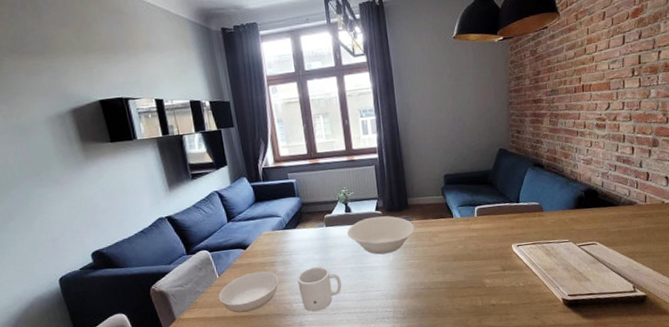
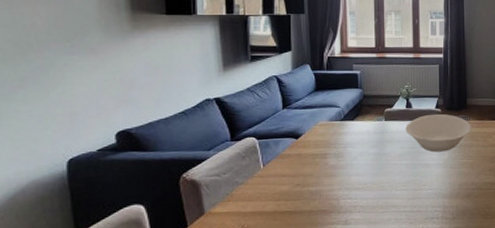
bowl: present [219,271,279,313] -> none [260,163,329,209]
mug: present [297,266,342,312] -> none [349,161,394,210]

